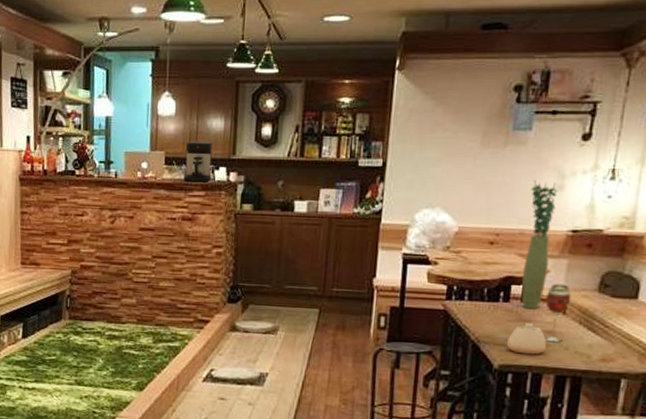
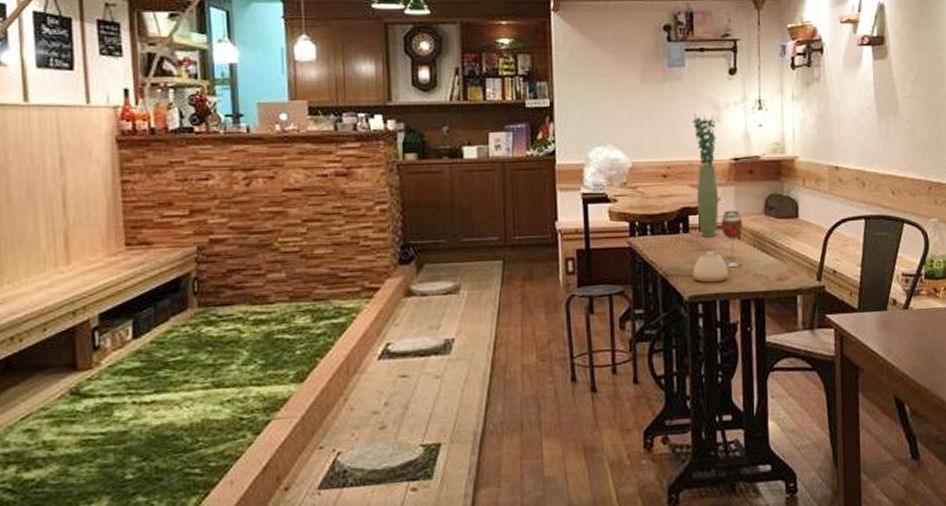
coffee maker: present [183,140,213,184] -> none [332,87,366,134]

